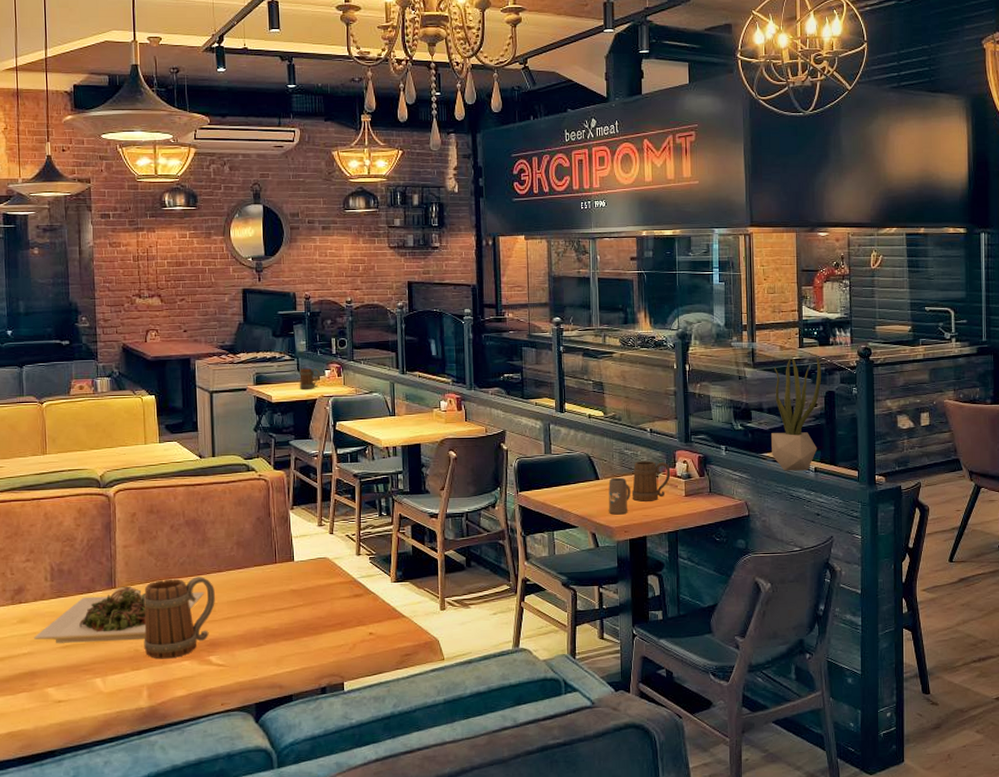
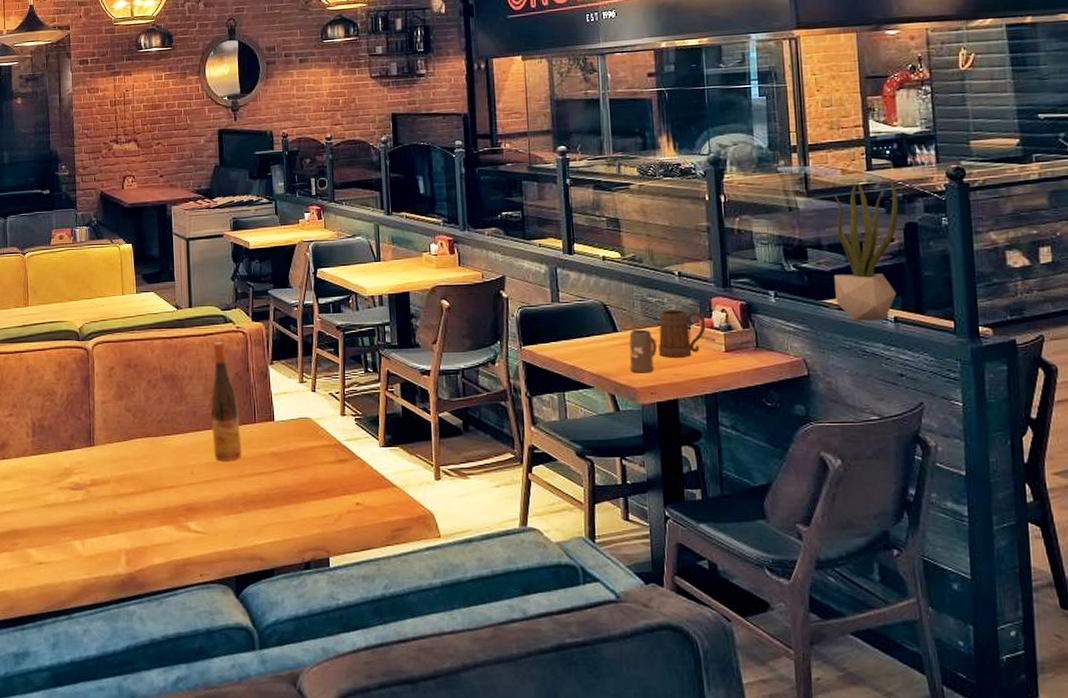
salad: present [34,586,205,643] -> none [16,444,183,502]
beer mug: present [143,576,215,659] -> none [121,436,193,523]
wine bottle: none [232,488,263,598] -> present [210,341,242,460]
beer mug: present [300,368,321,390] -> none [278,211,300,234]

